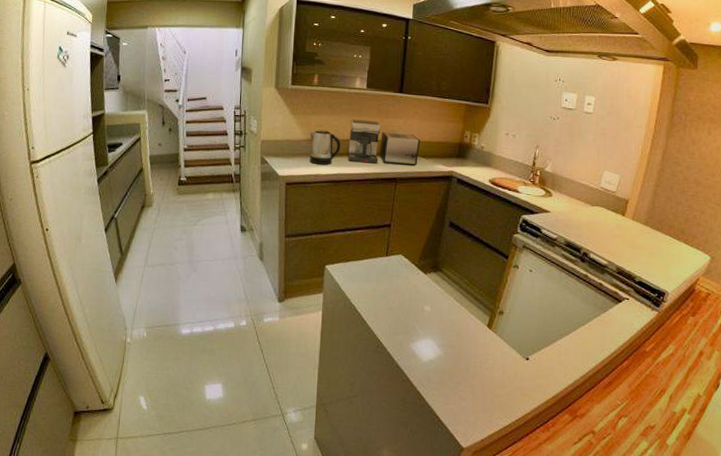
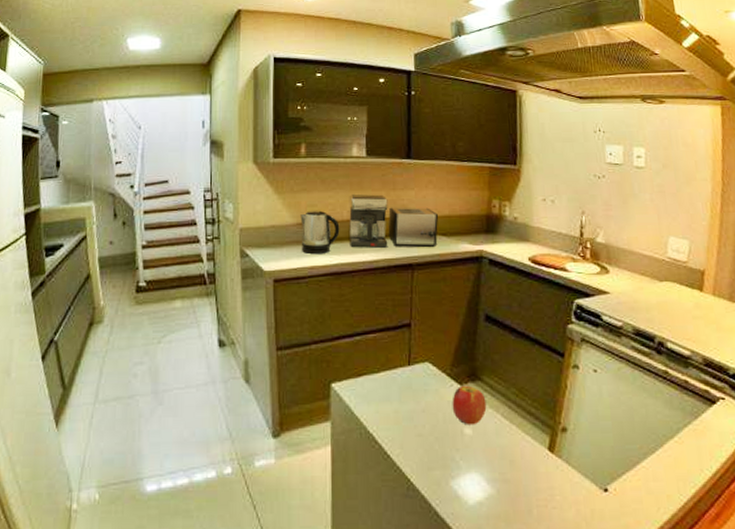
fruit: none [417,274,444,304] -> present [452,385,487,425]

